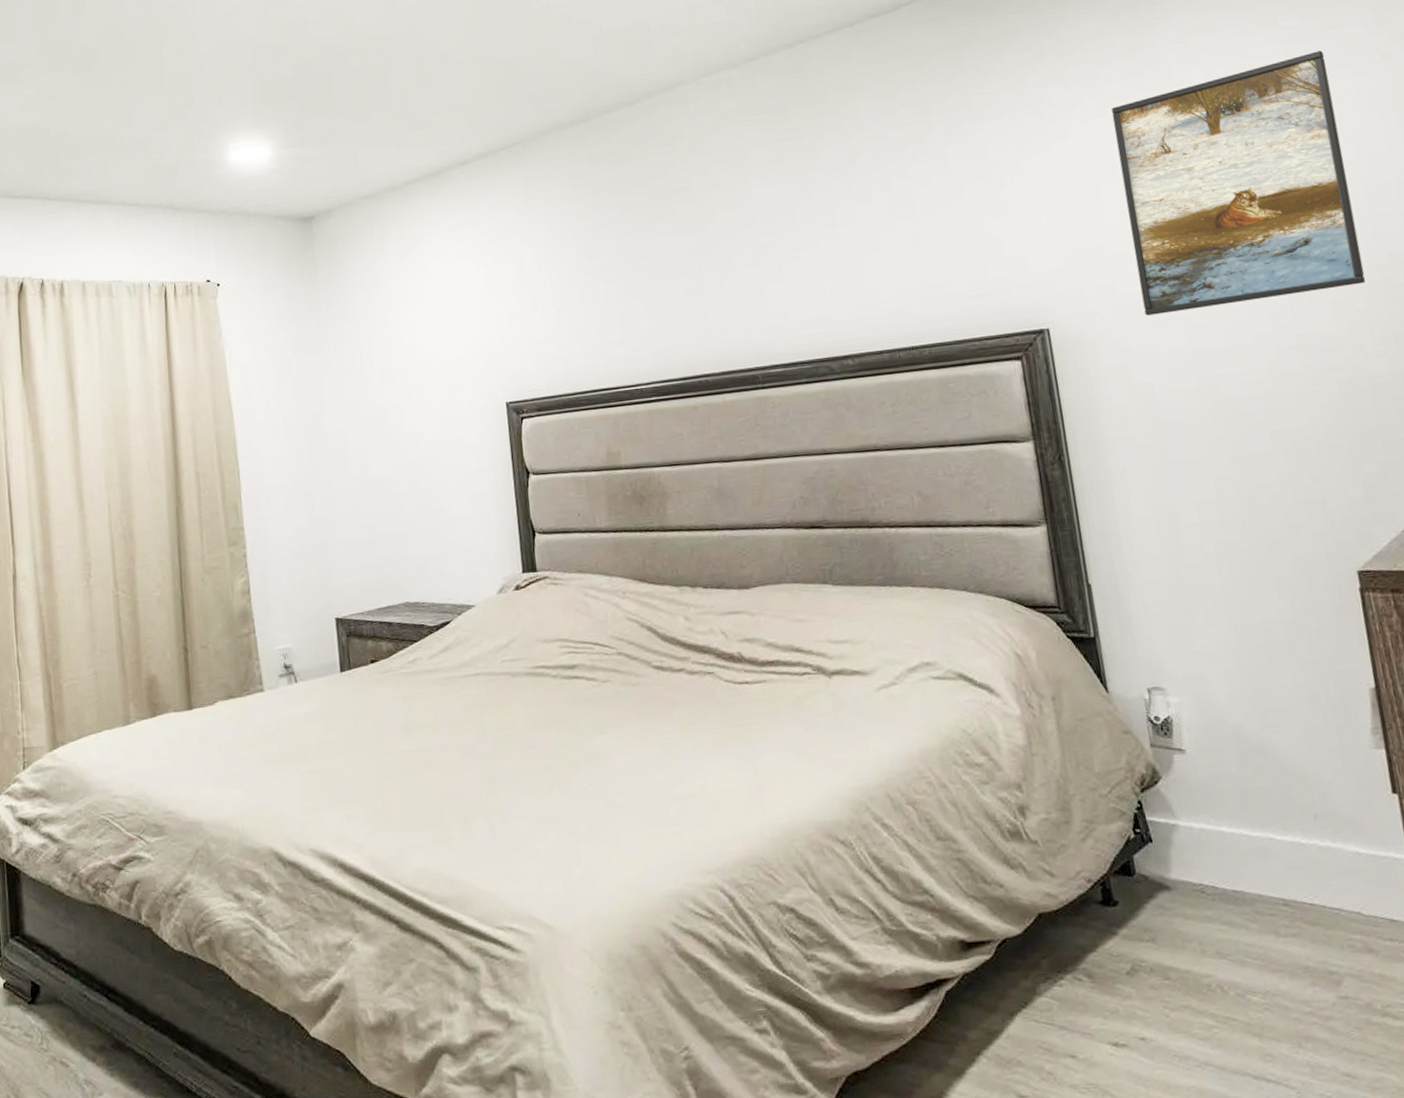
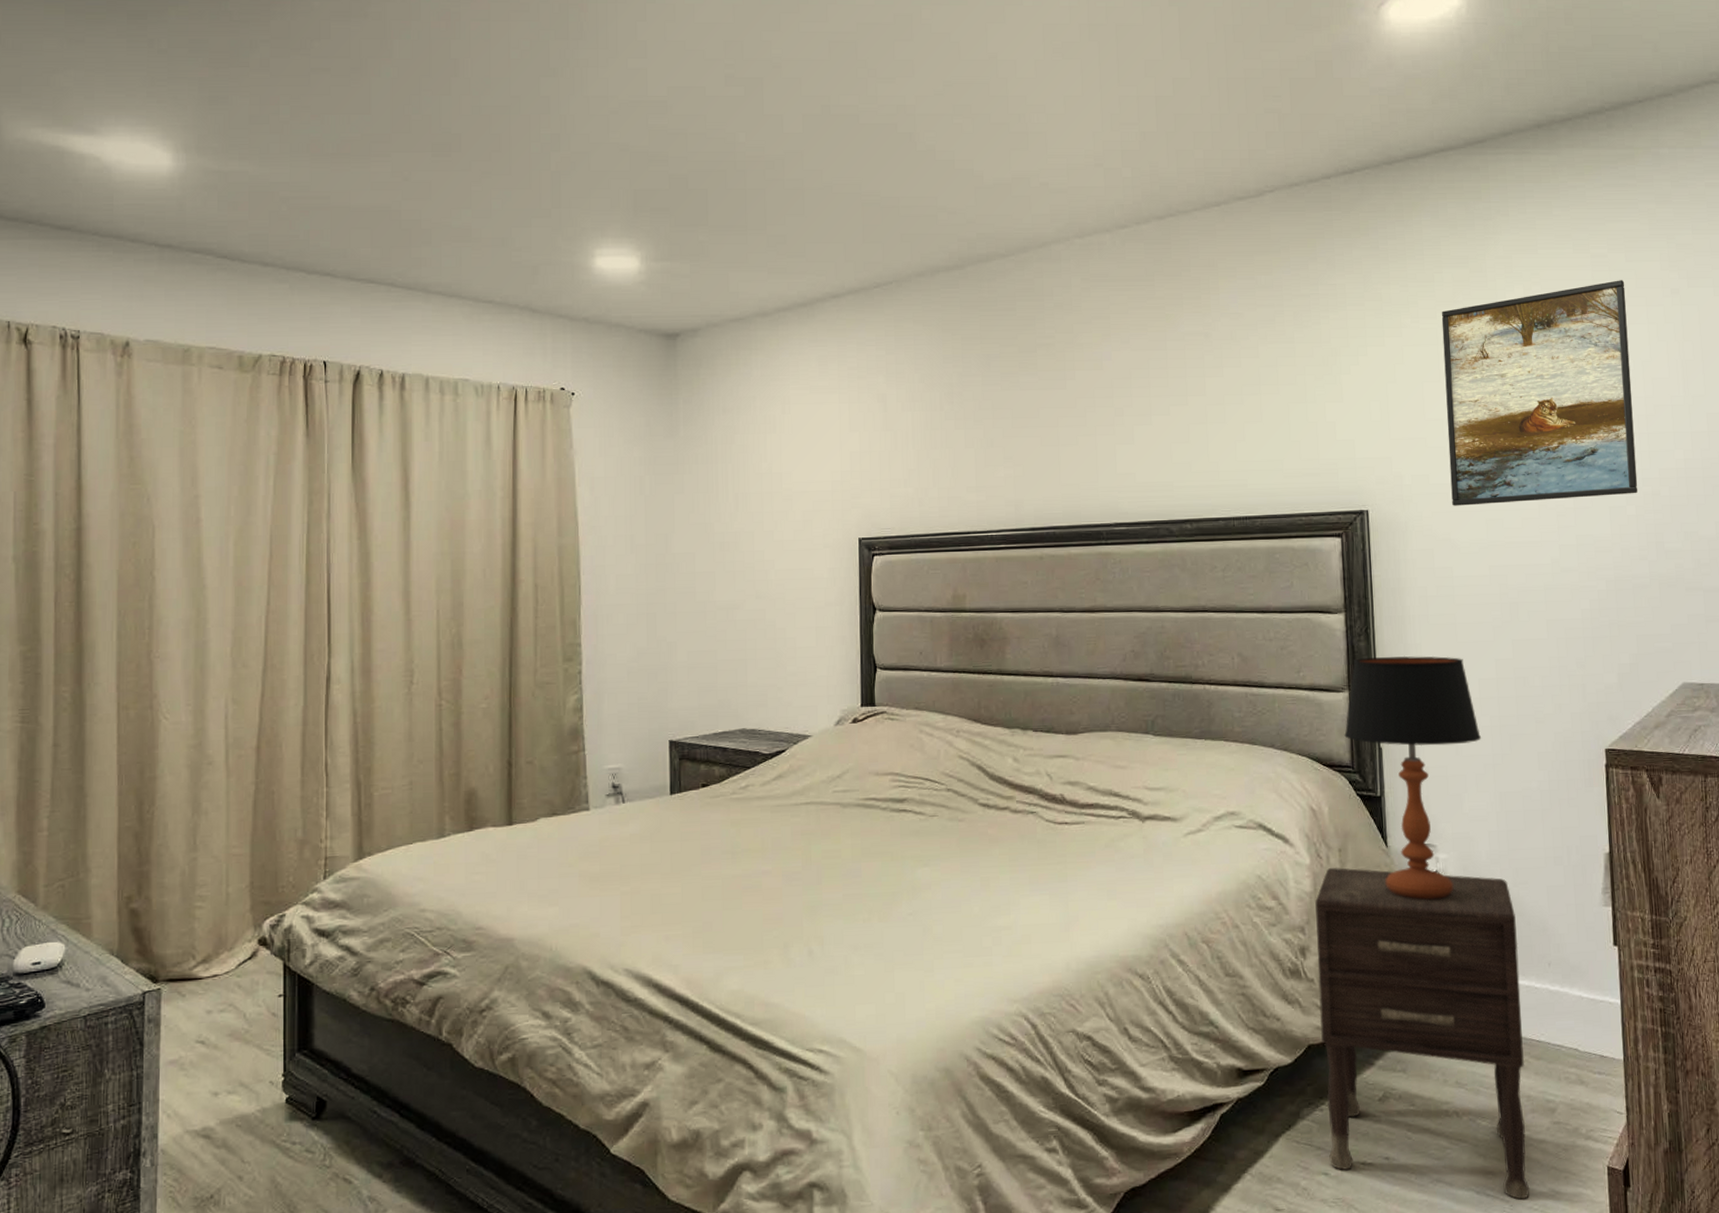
nightstand: none [1030,717,1320,1086] -> present [1315,867,1530,1200]
table lamp: none [1046,480,1207,750] -> present [1344,655,1482,900]

